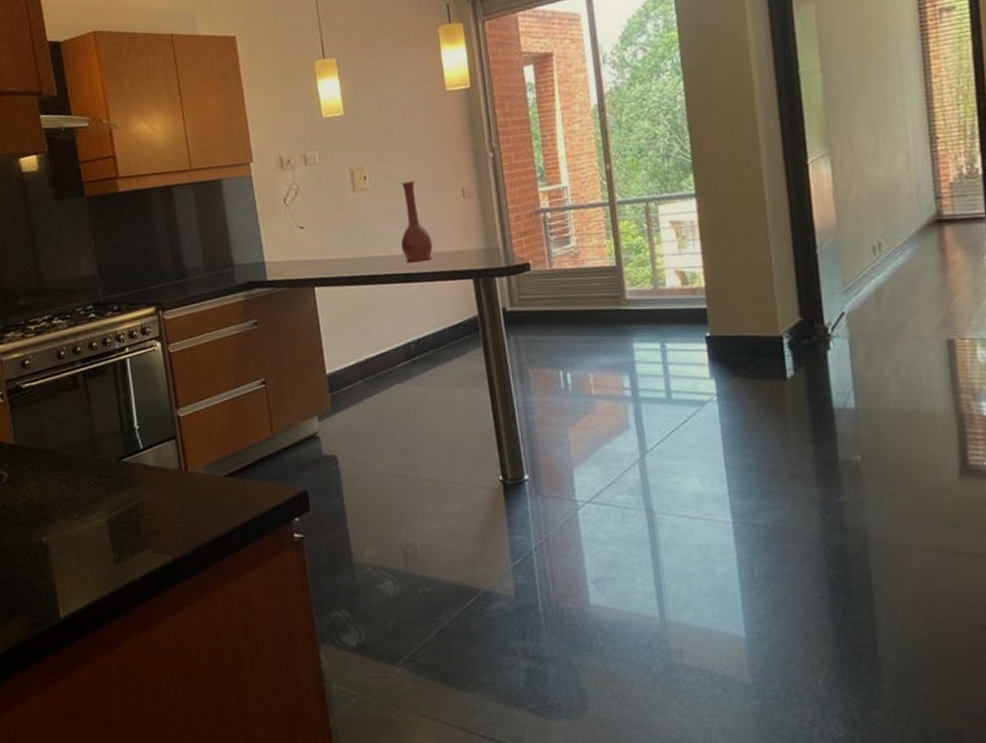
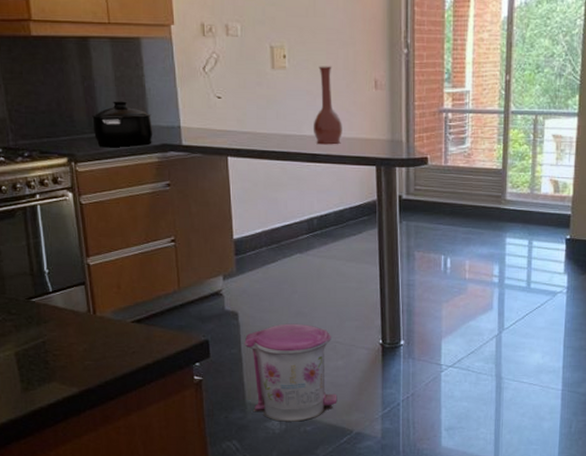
saucepan: none [178,243,238,293] -> present [92,101,153,148]
trash can: none [346,463,458,583] -> present [244,323,337,422]

